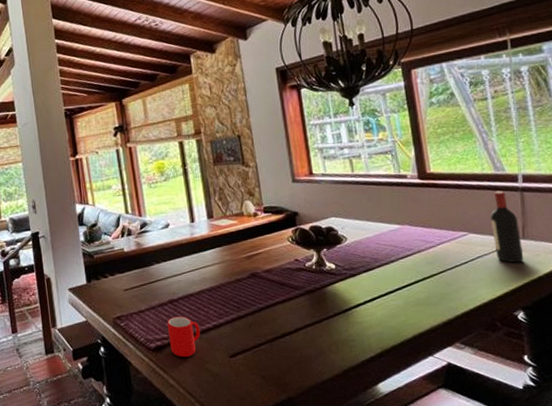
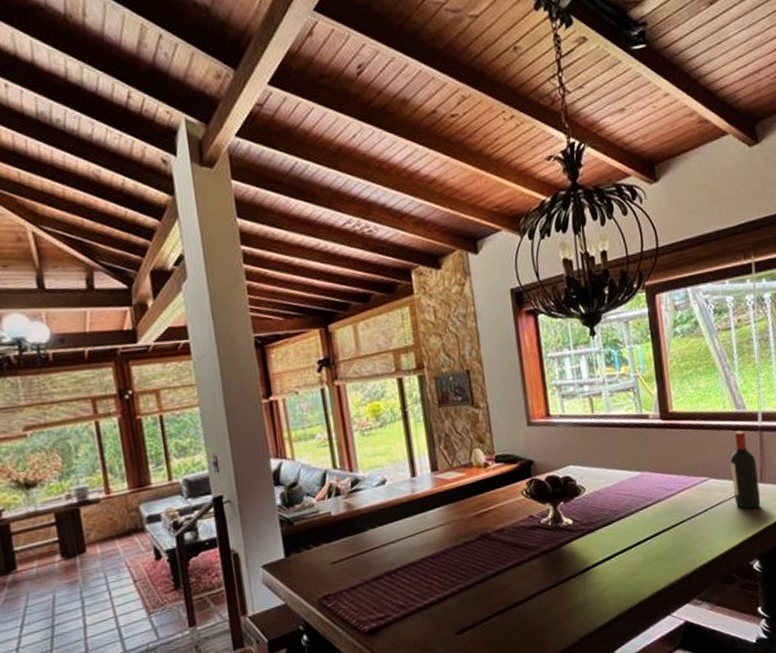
cup: present [167,316,201,358] -> none [384,590,423,640]

